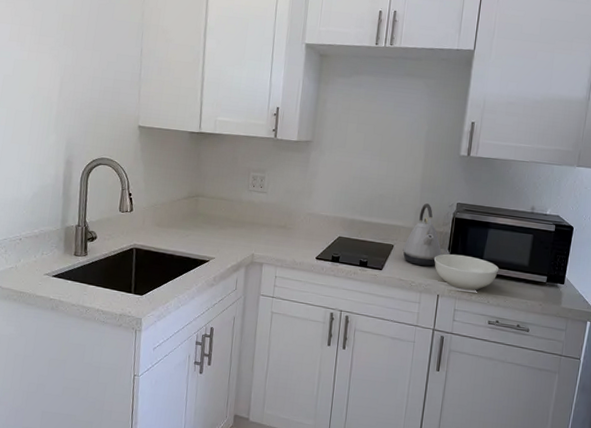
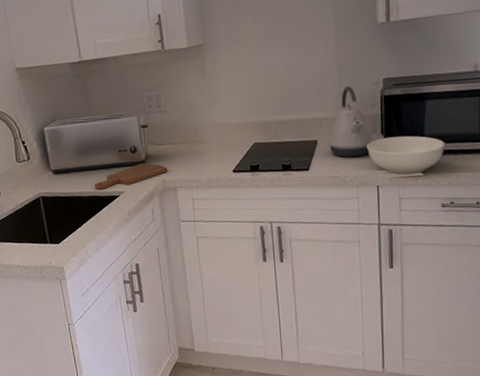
toaster: none [149,180,249,237] -> present [43,109,149,174]
cutting board: none [187,235,258,252] -> present [94,163,168,190]

